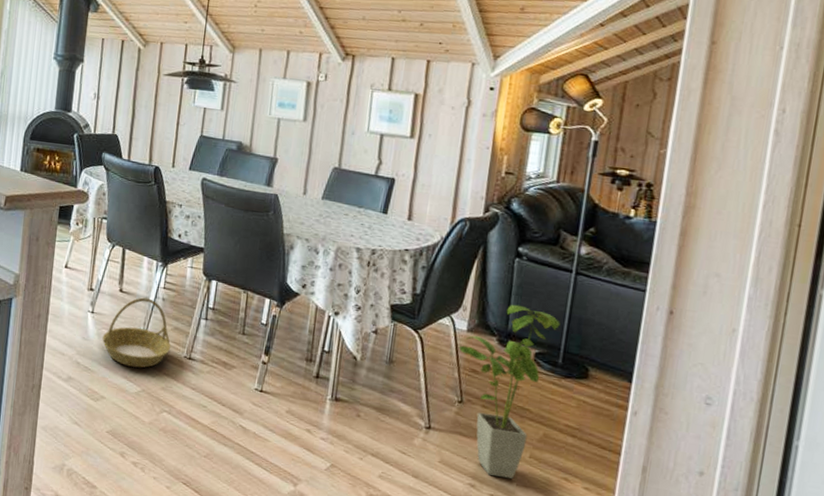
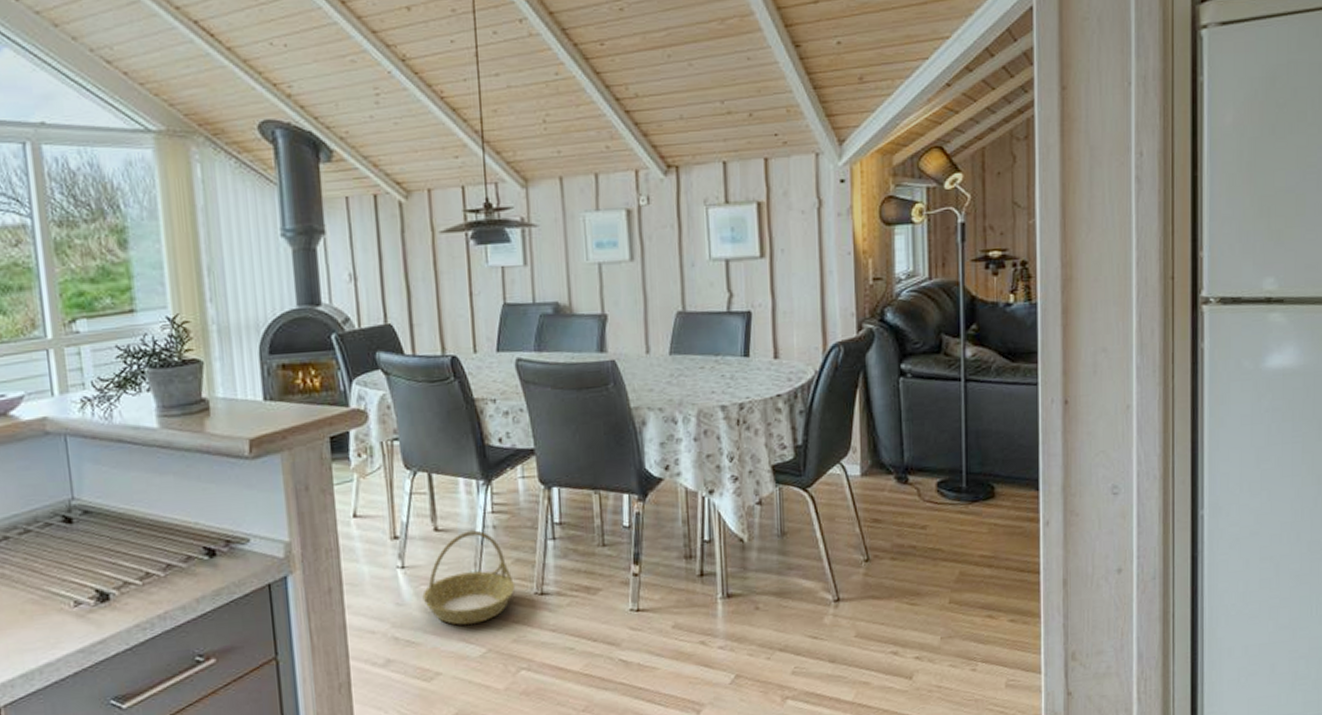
house plant: present [458,304,560,479] -> none [855,431,958,636]

